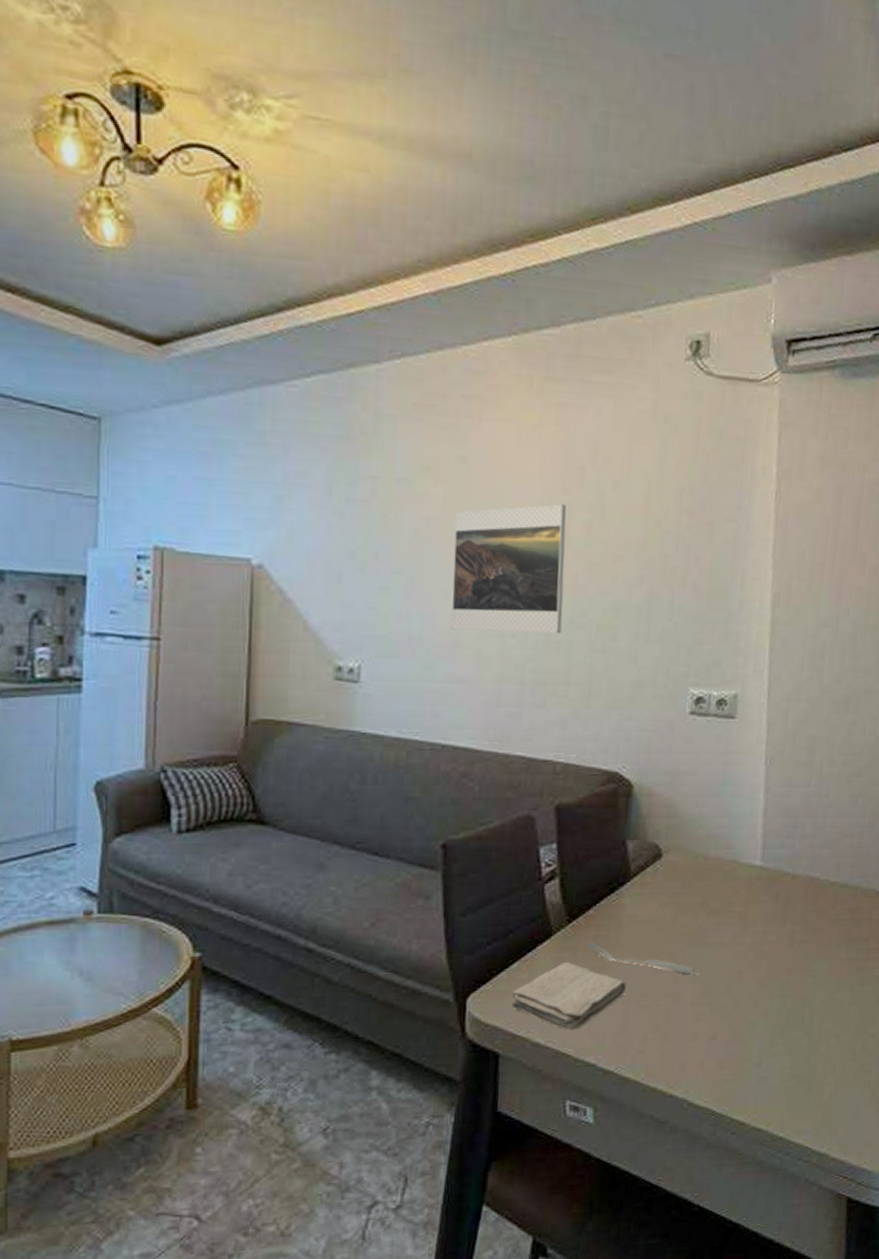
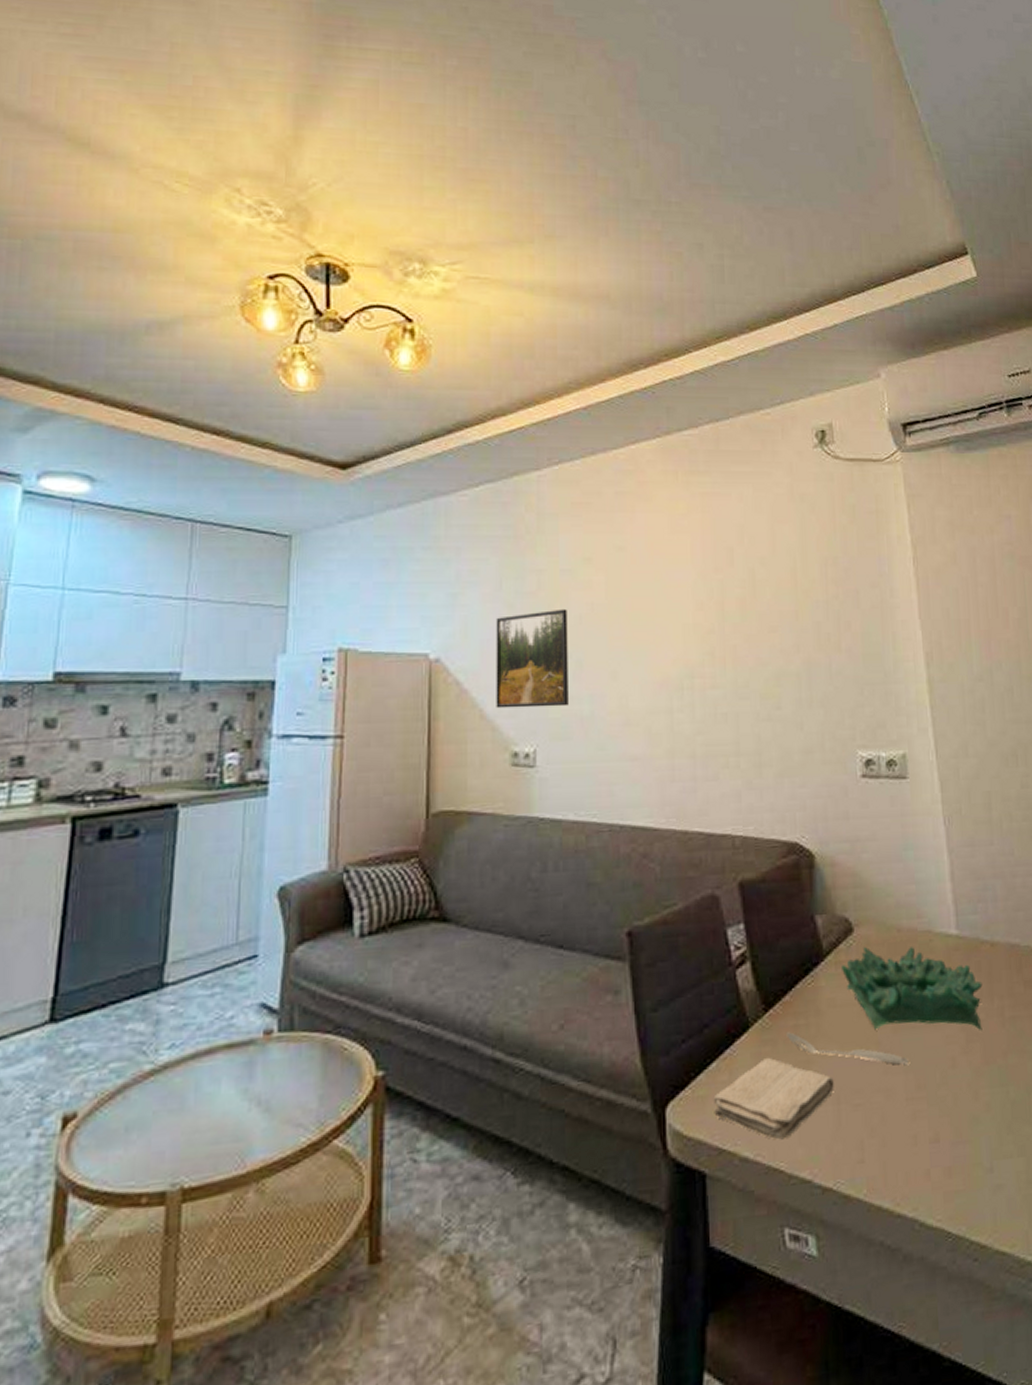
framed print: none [321,520,401,624] -> present [496,608,568,709]
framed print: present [450,504,567,634] -> none [616,583,727,708]
decorative bowl: none [646,872,778,950] -> present [842,947,983,1030]

